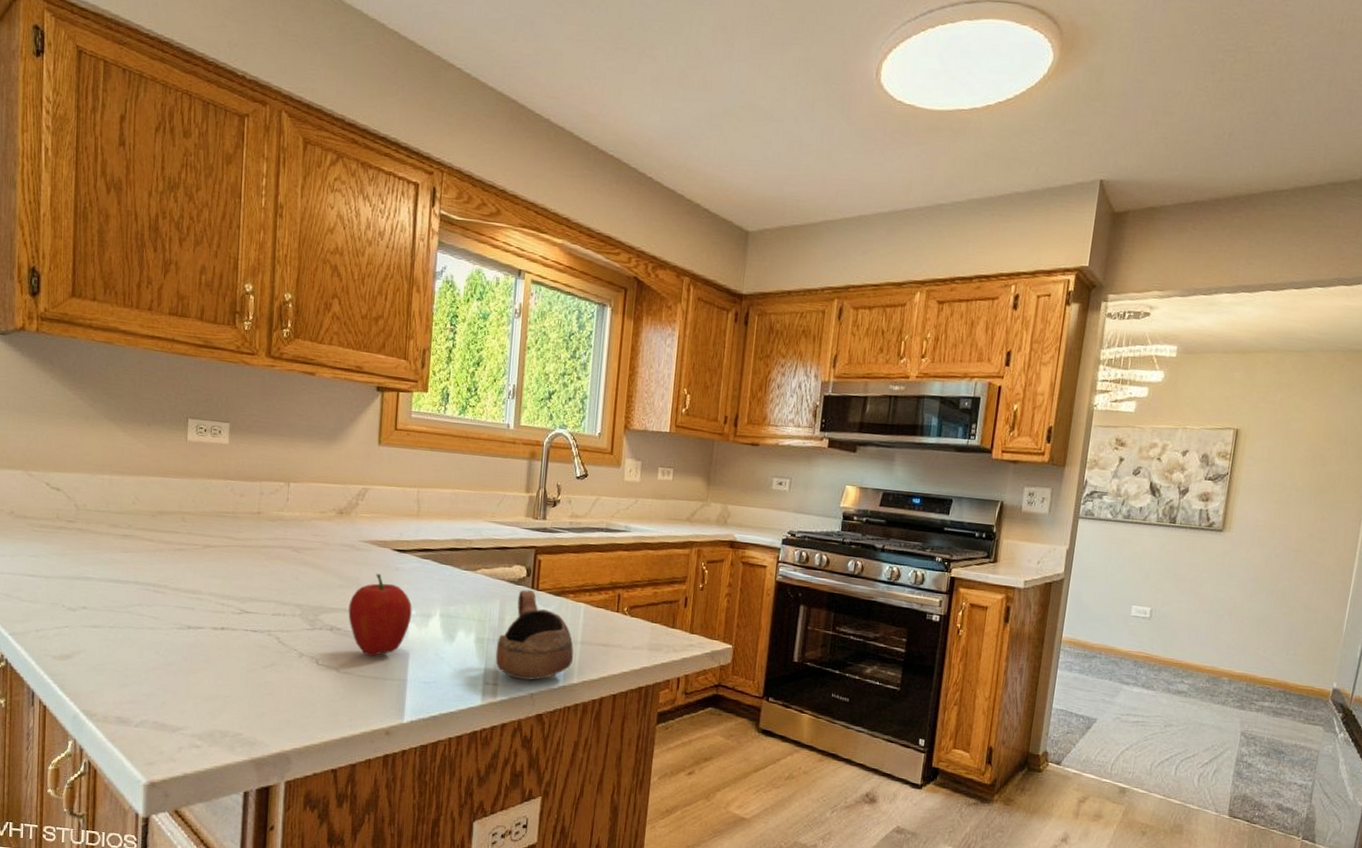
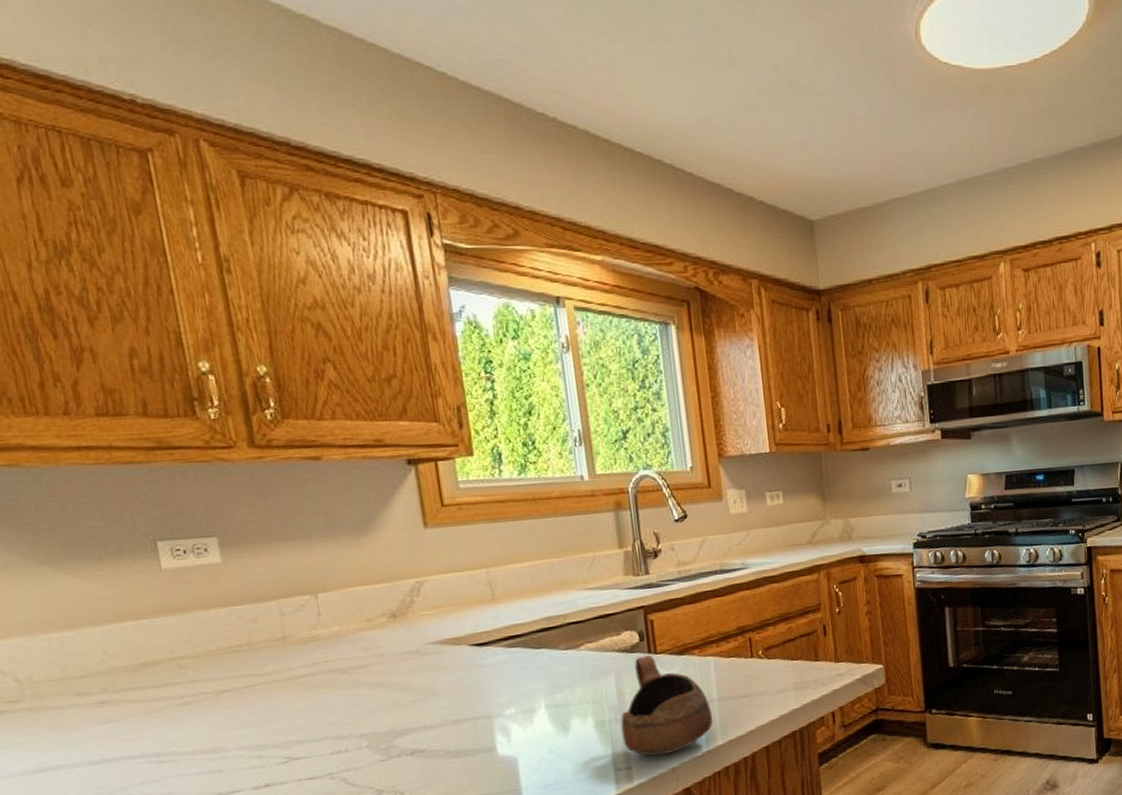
fruit: present [348,574,412,657] -> none [428,676,512,773]

